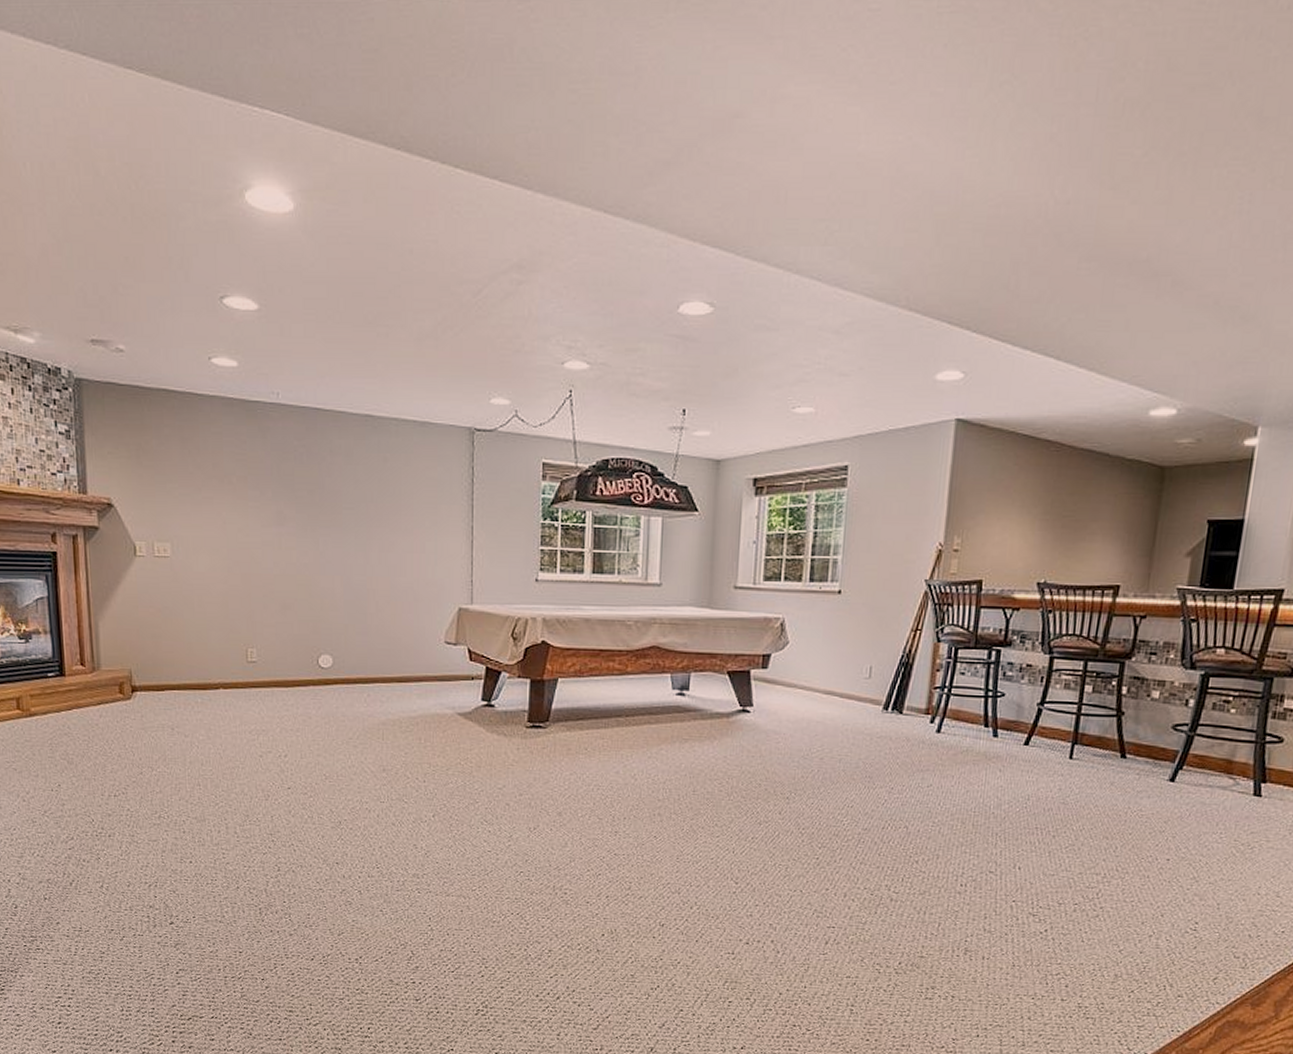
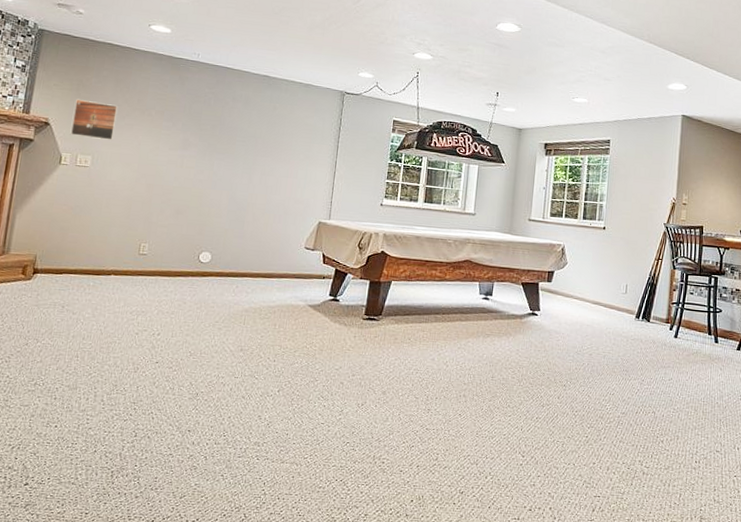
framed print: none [138,469,191,520] -> present [70,99,117,140]

